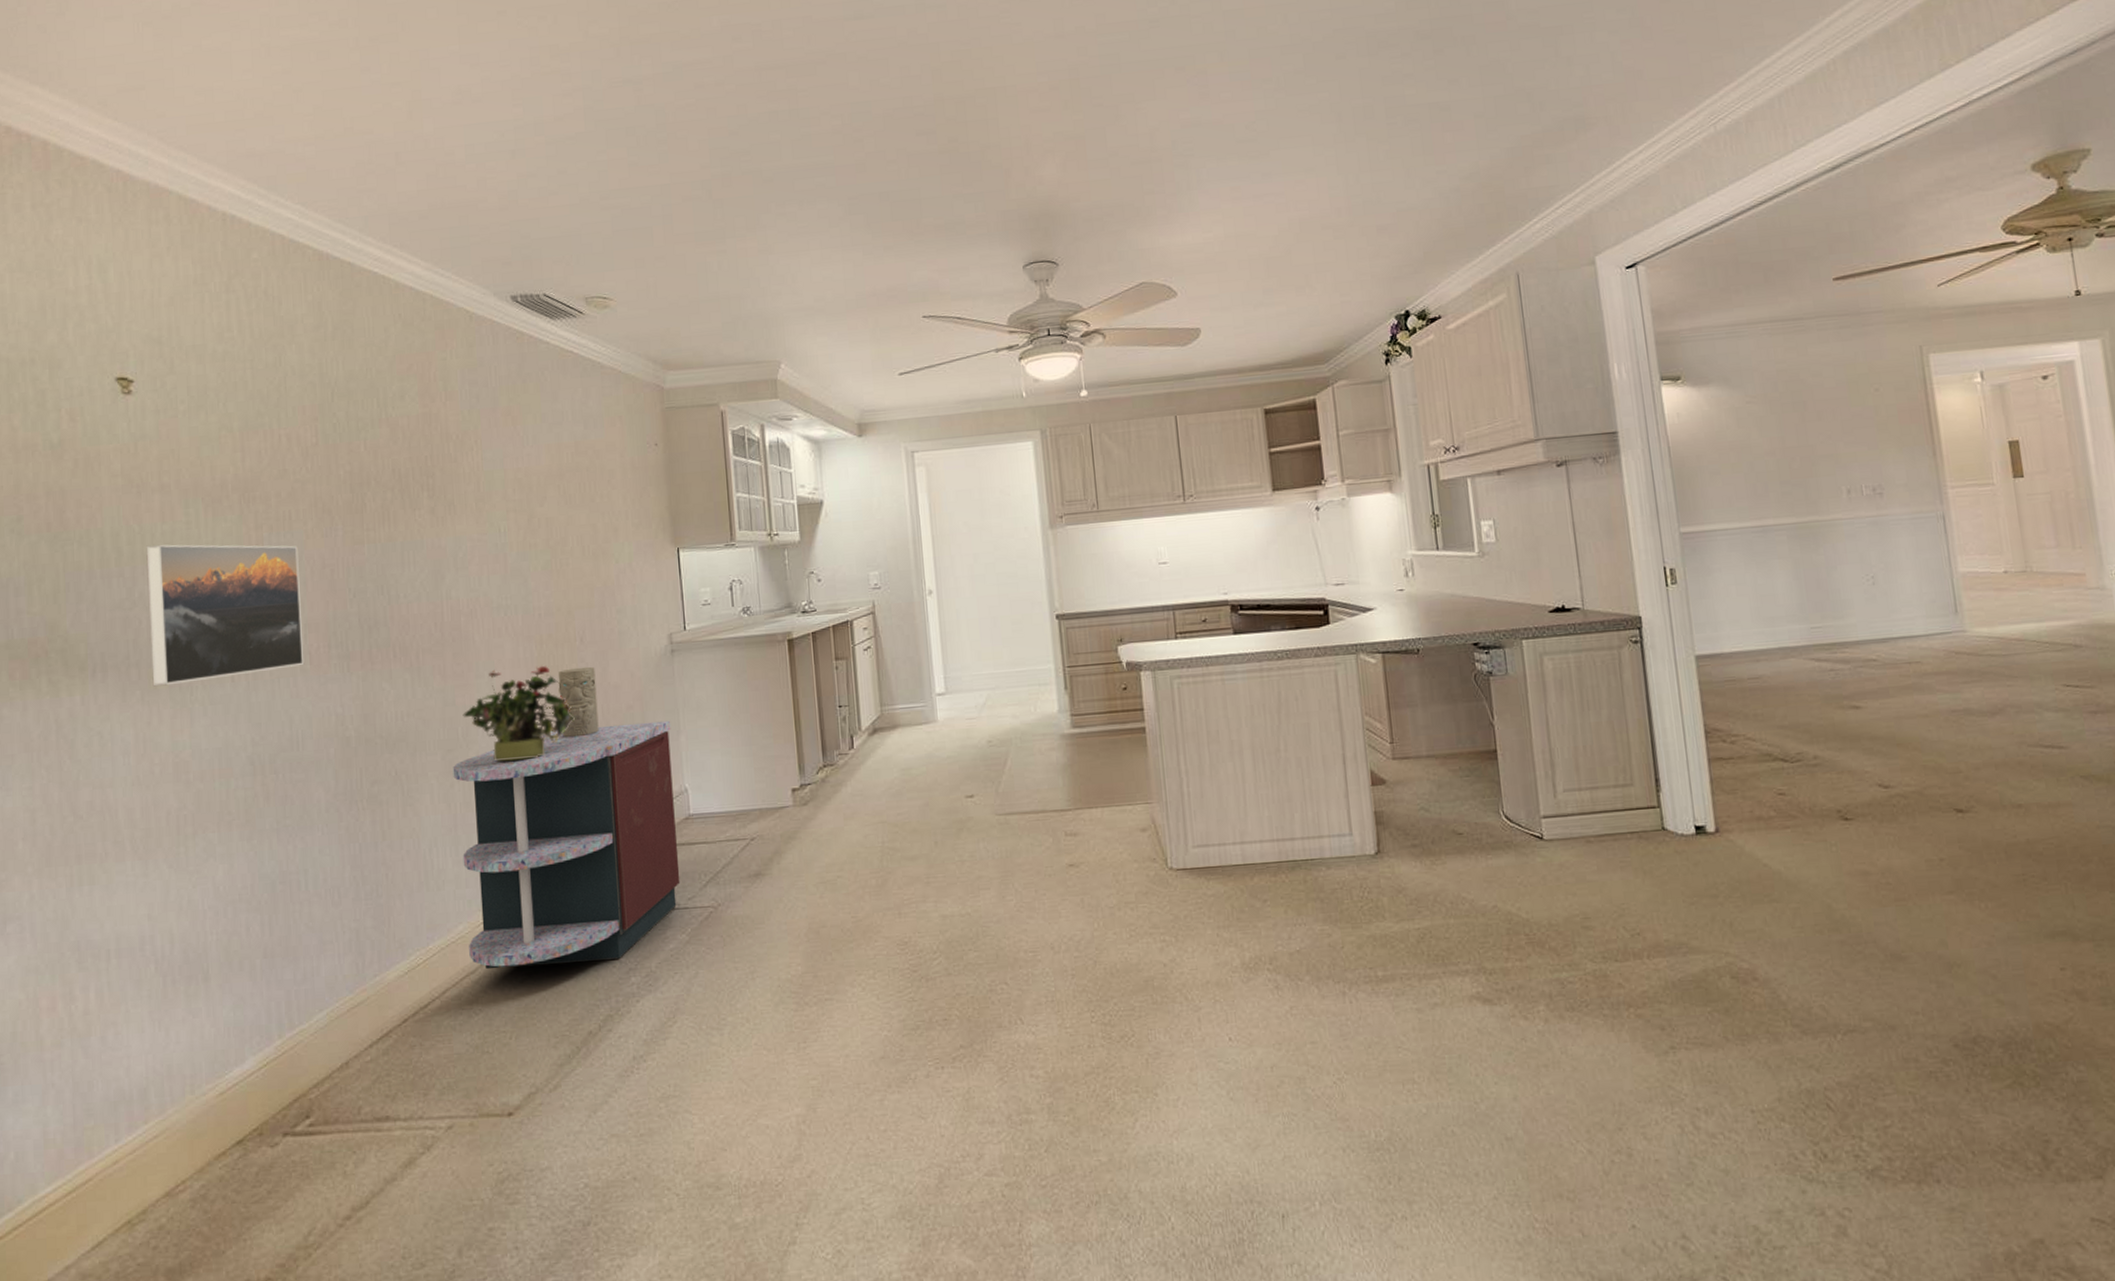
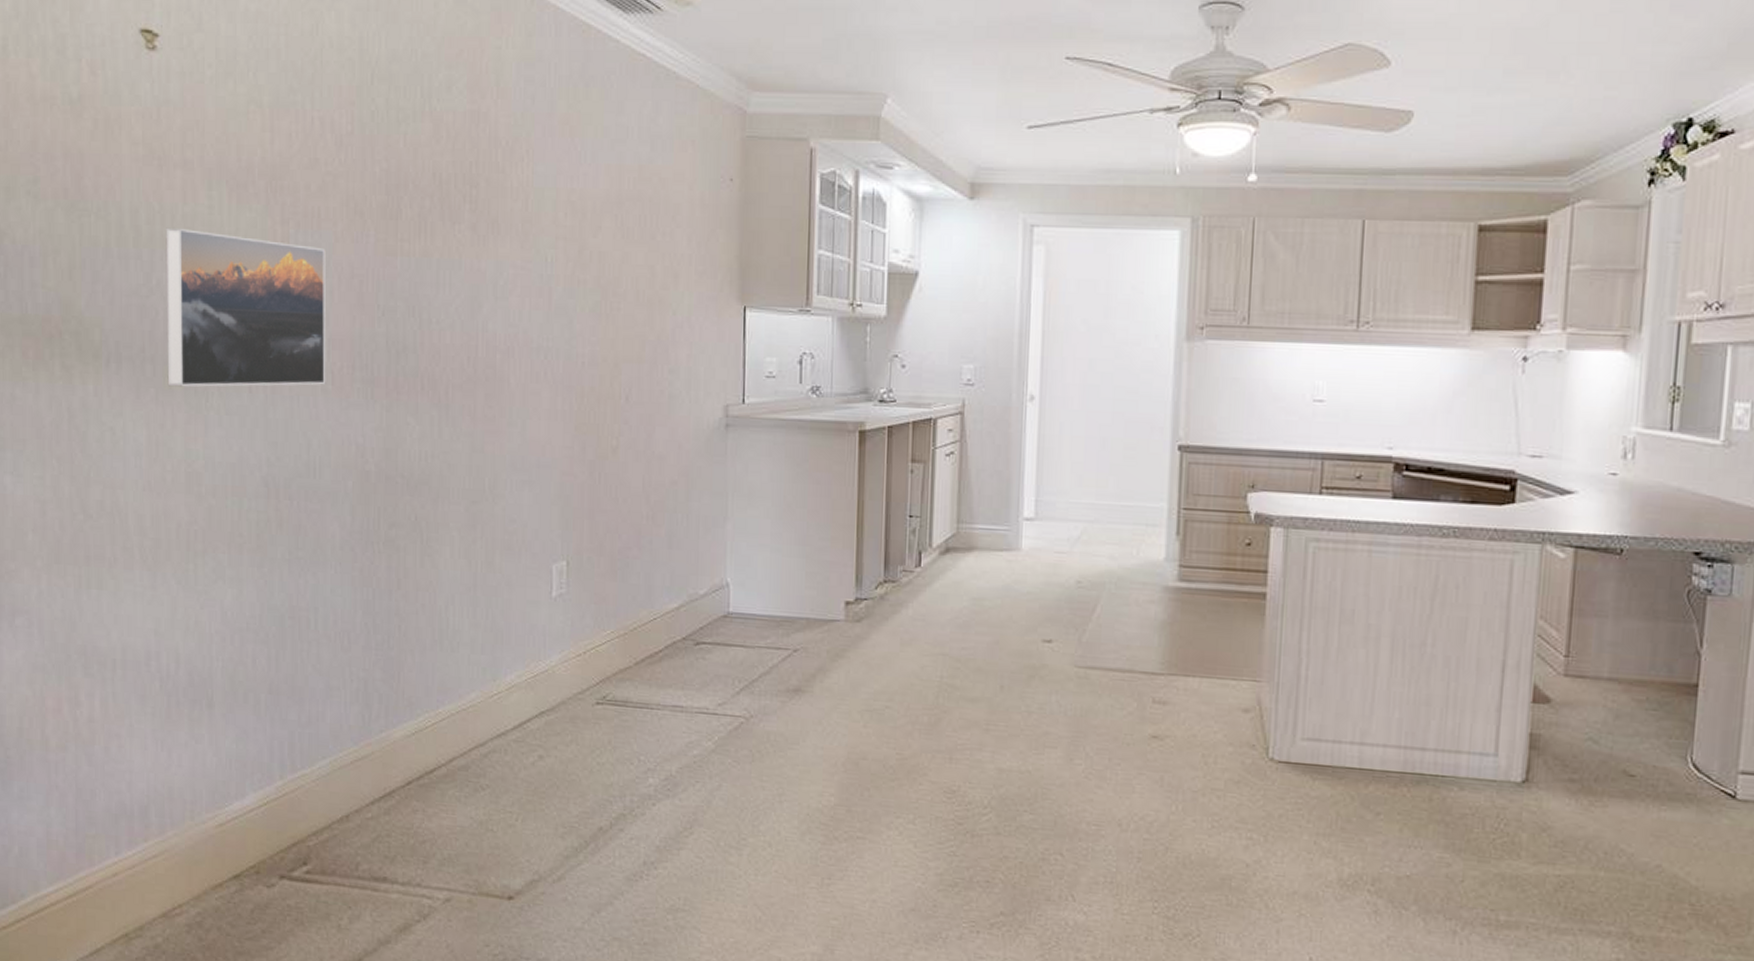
storage cabinet: present [452,720,681,970] -> none [476,497,718,756]
potted plant: present [462,665,575,761] -> none [491,418,612,524]
decorative vase: present [558,666,599,738] -> none [597,429,639,508]

